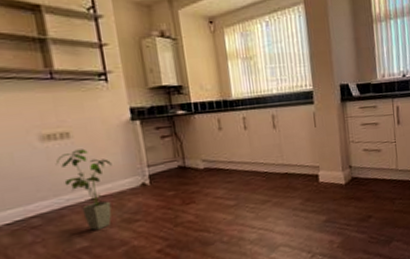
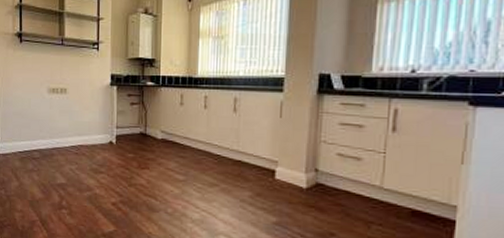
house plant: present [55,149,112,230] -> none [54,103,91,172]

